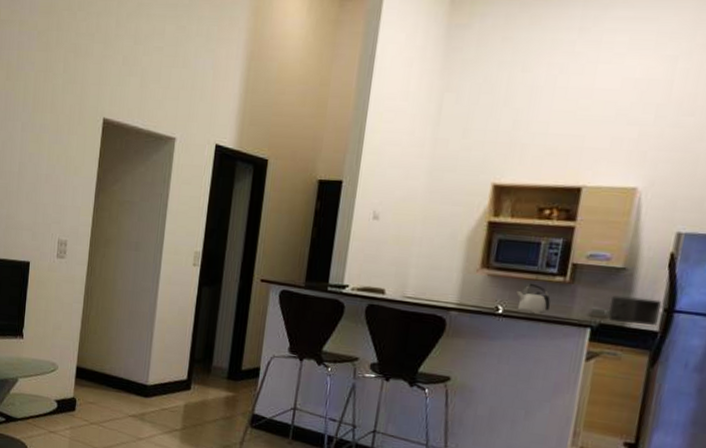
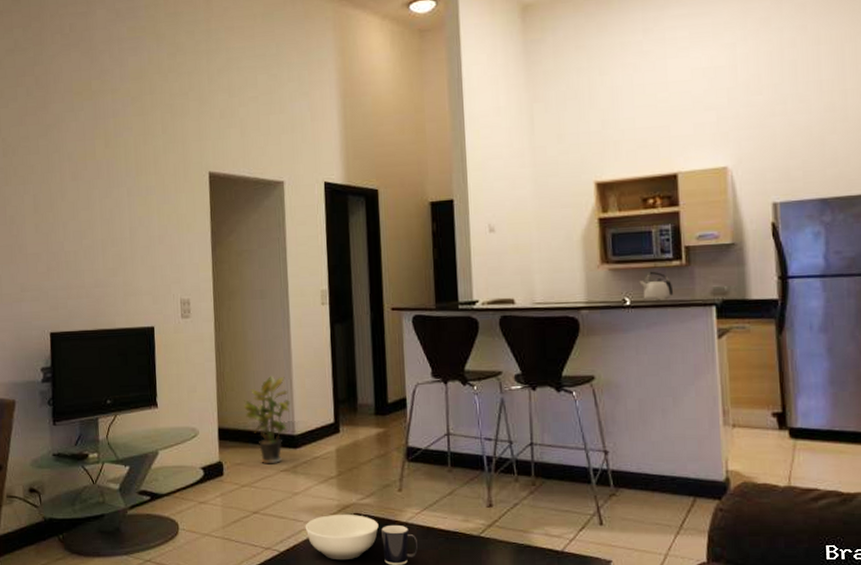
potted plant: none [103,325,148,409] -> present [243,375,290,464]
toaster: present [608,295,661,326] -> none [727,269,775,296]

